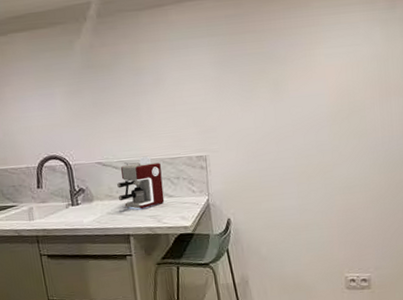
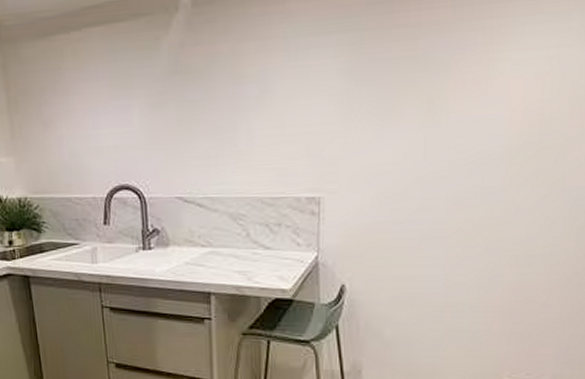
coffee maker: present [117,155,165,210] -> none [200,192,259,262]

